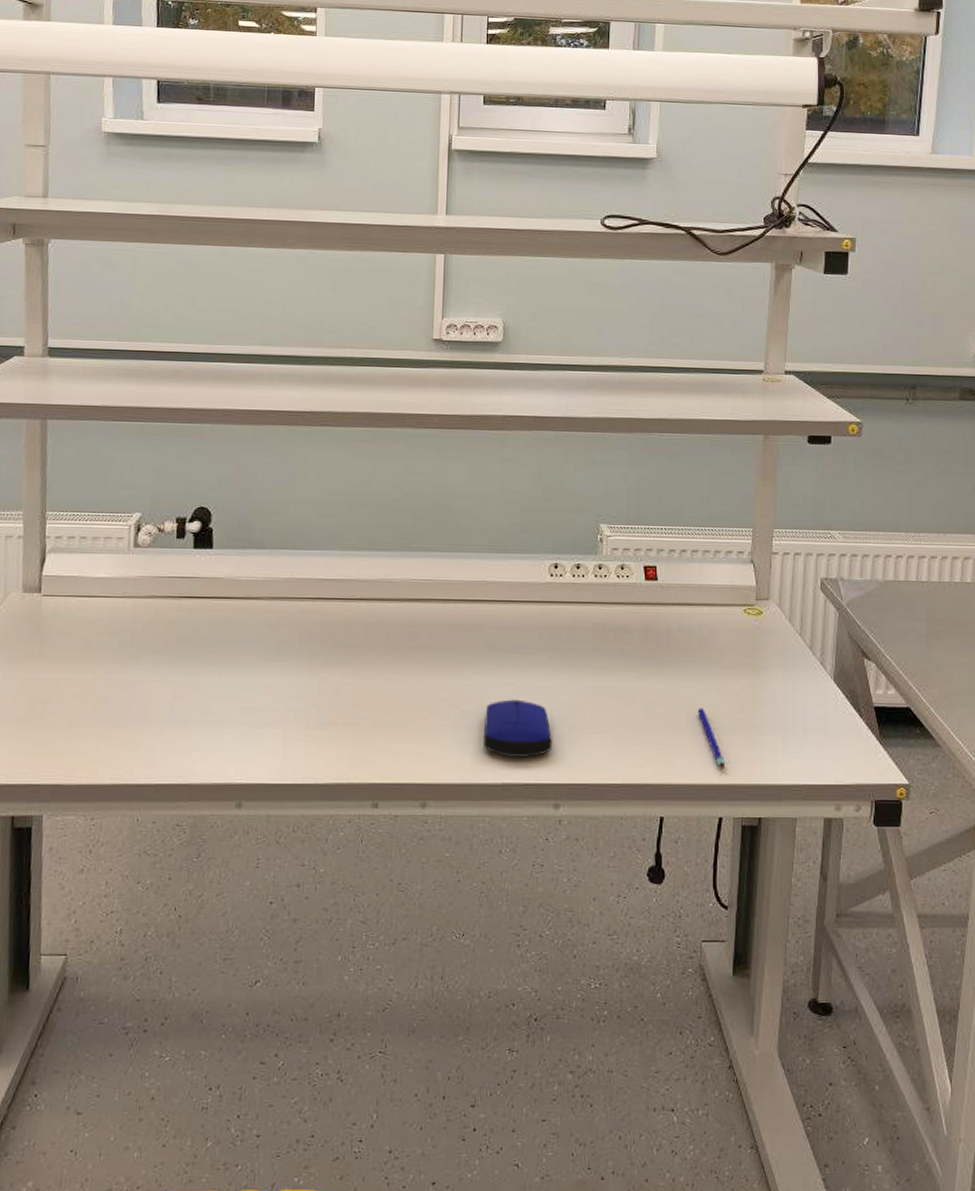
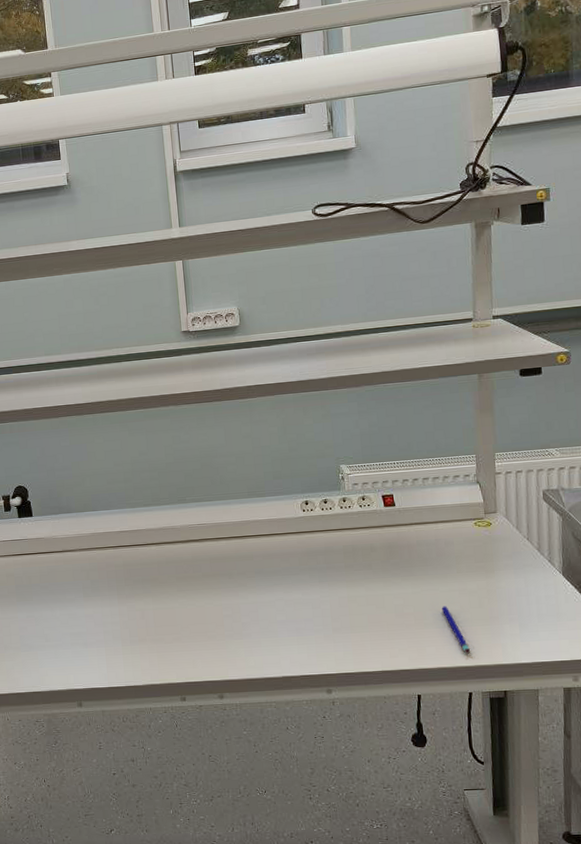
computer mouse: present [483,699,552,757] -> none [262,611,320,656]

